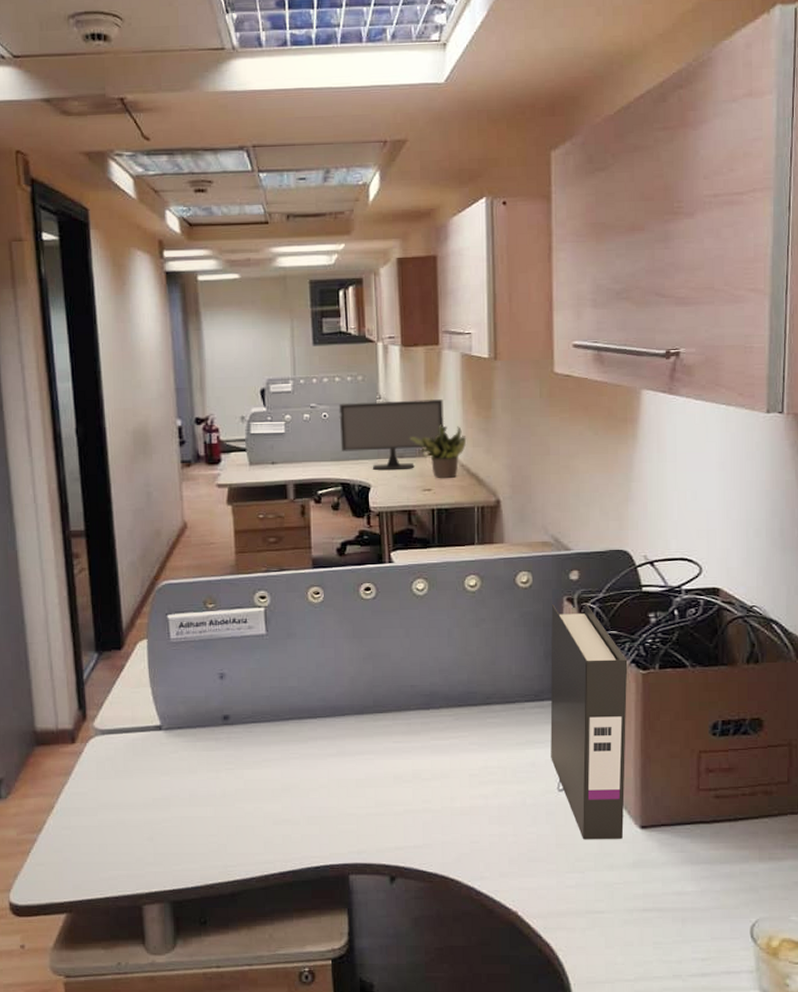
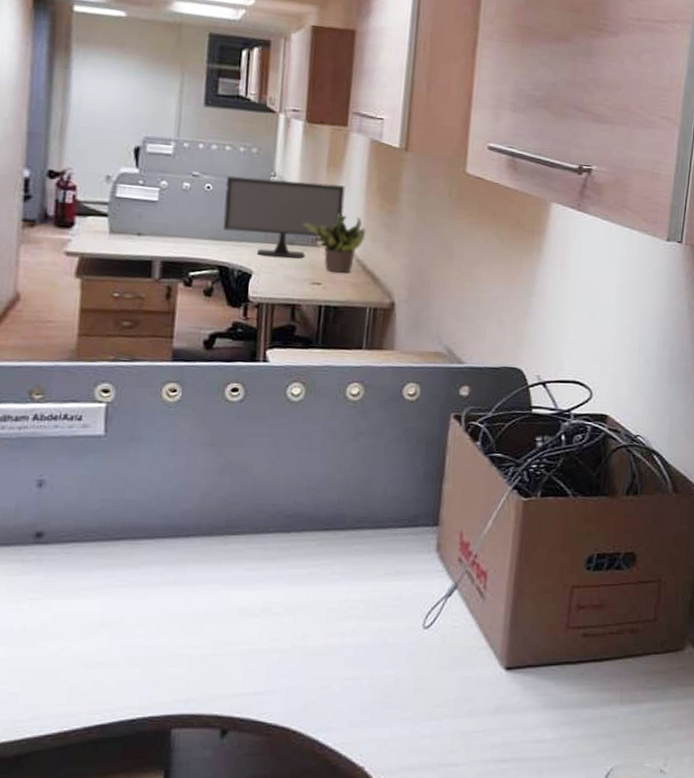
binder: present [550,603,628,840] -> none [419,421,510,683]

